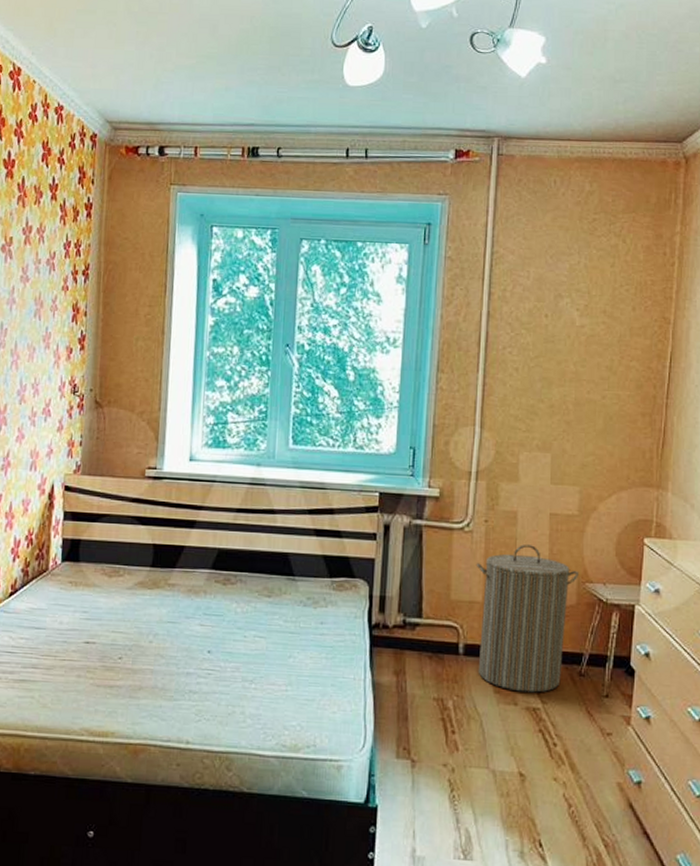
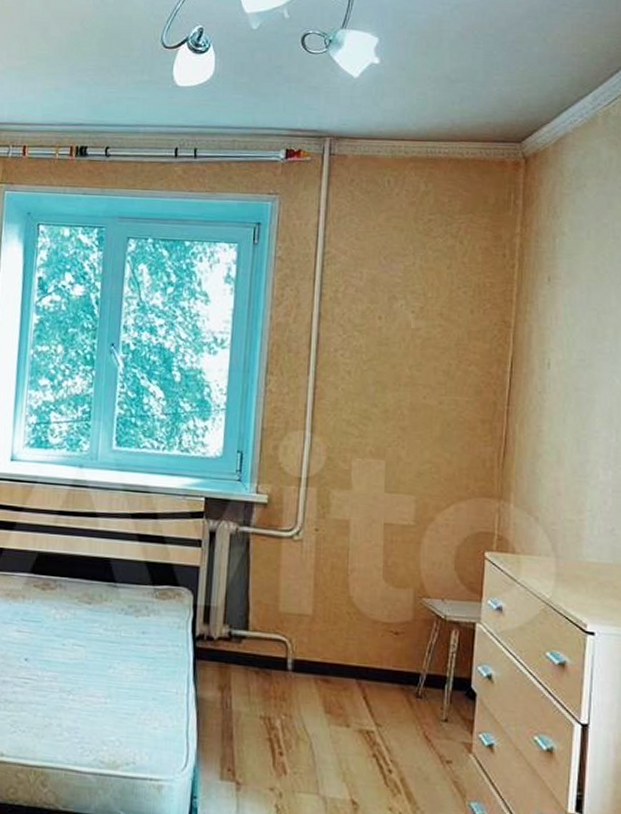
laundry hamper: present [476,544,579,693] -> none [305,555,415,714]

